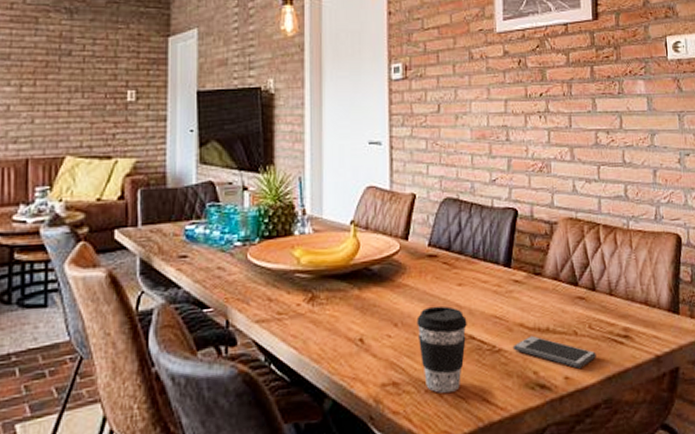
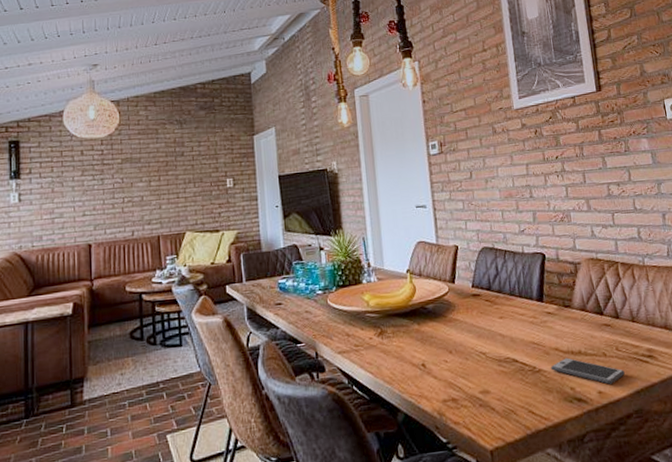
coffee cup: present [416,305,467,393] -> none [467,335,511,407]

